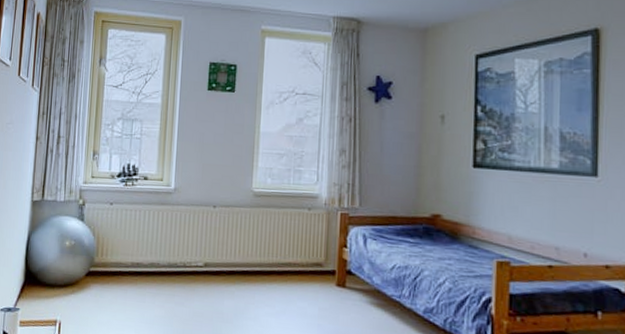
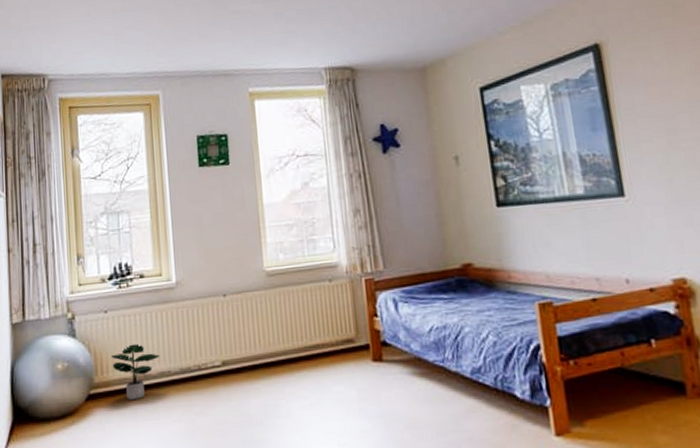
potted plant: none [111,235,153,282] -> present [110,343,160,400]

